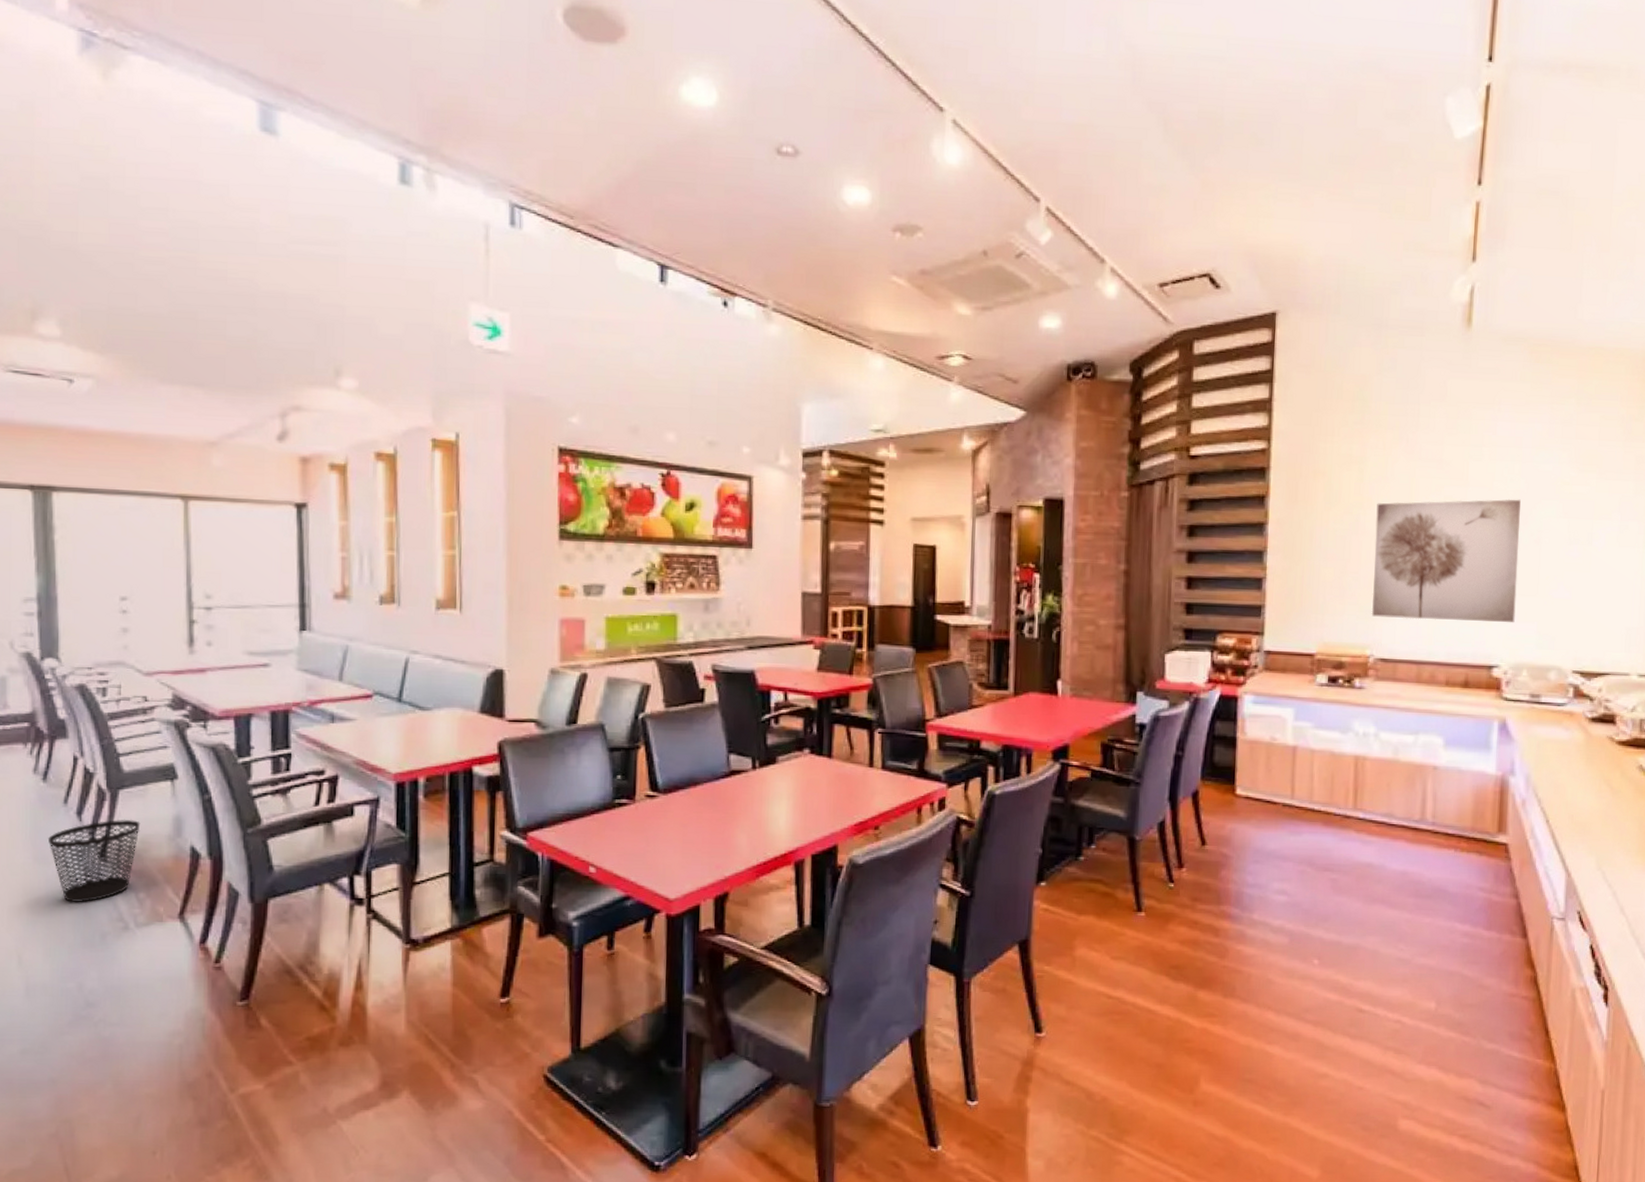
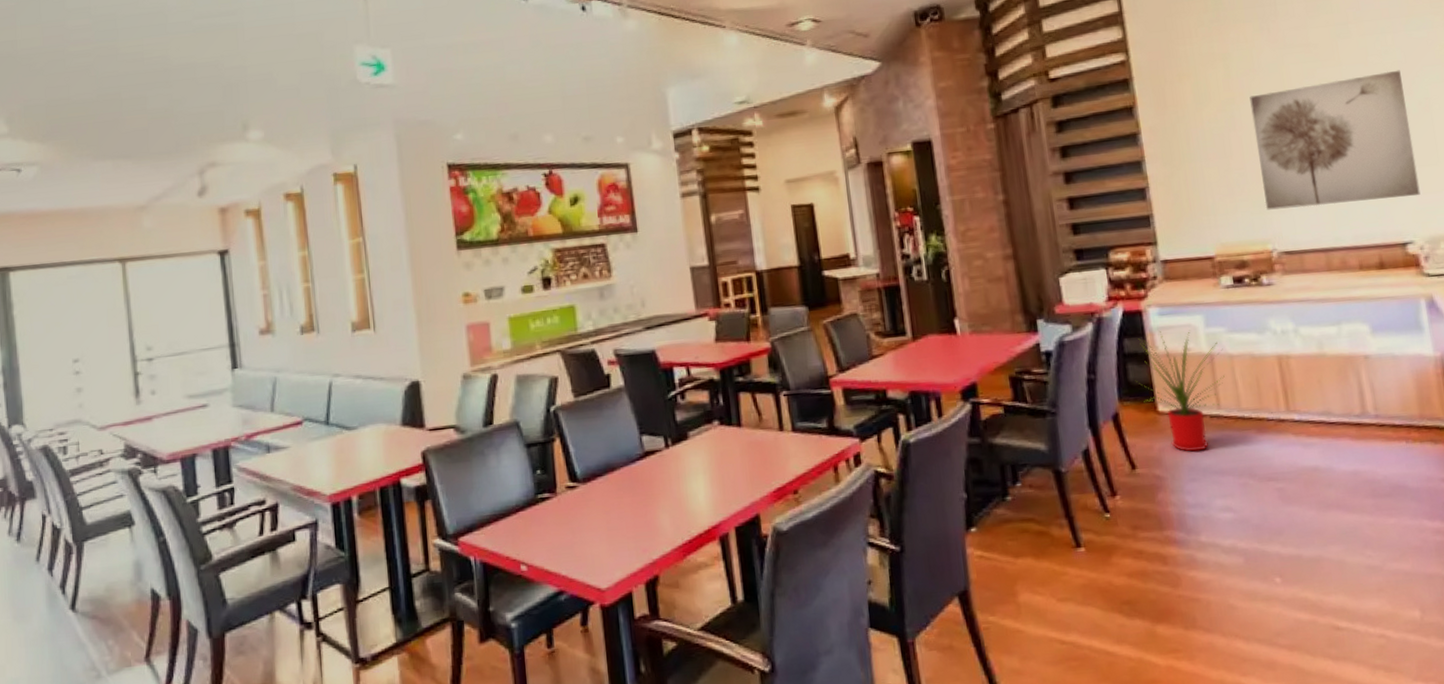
wastebasket: present [47,820,140,903] -> none [24,569,105,657]
house plant: none [1220,717,1307,836] -> present [1136,330,1225,452]

